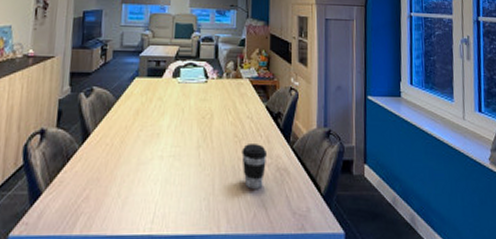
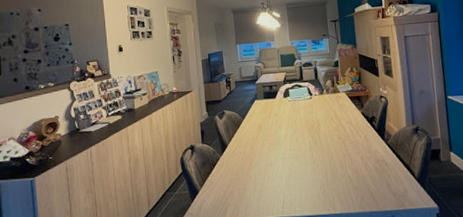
coffee cup: present [241,144,268,189] -> none [346,143,368,178]

